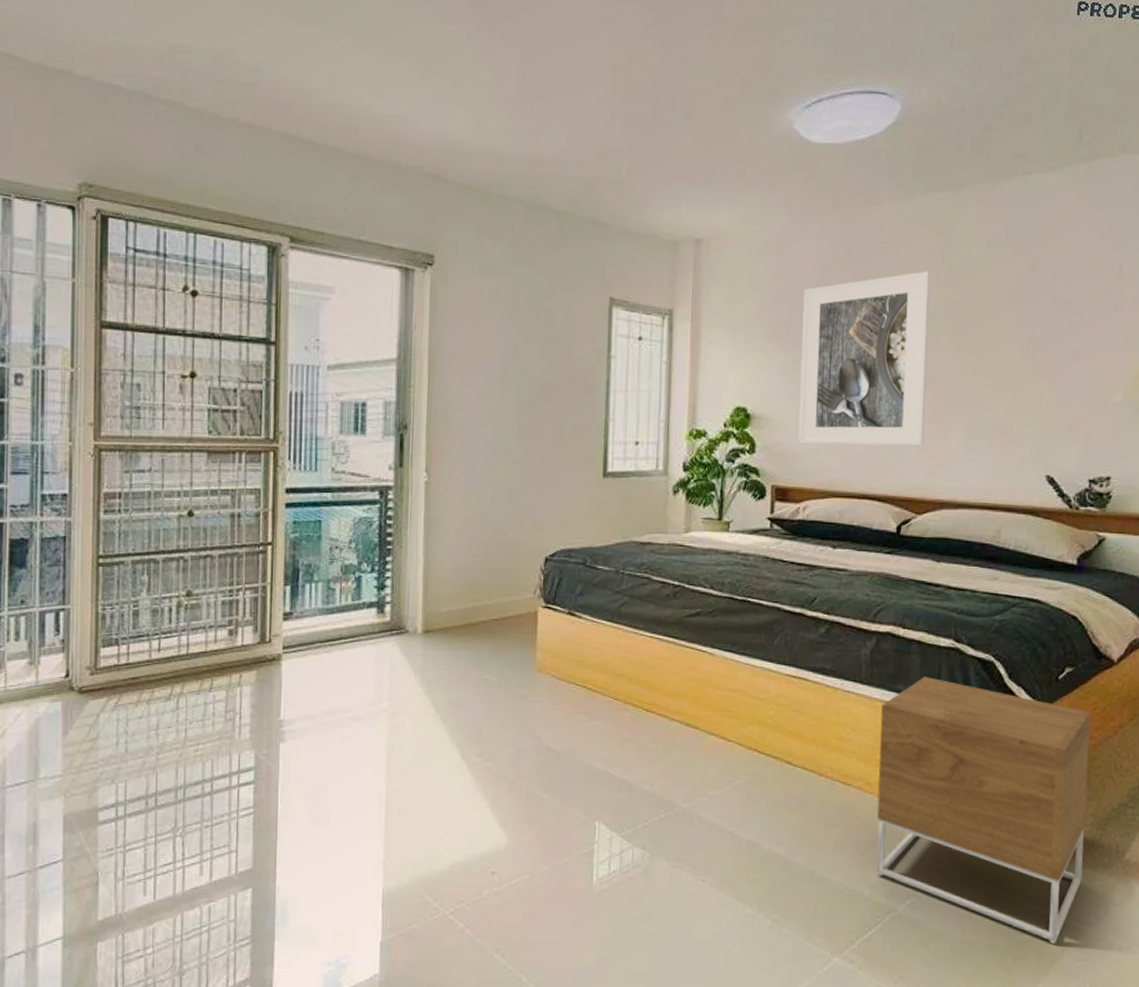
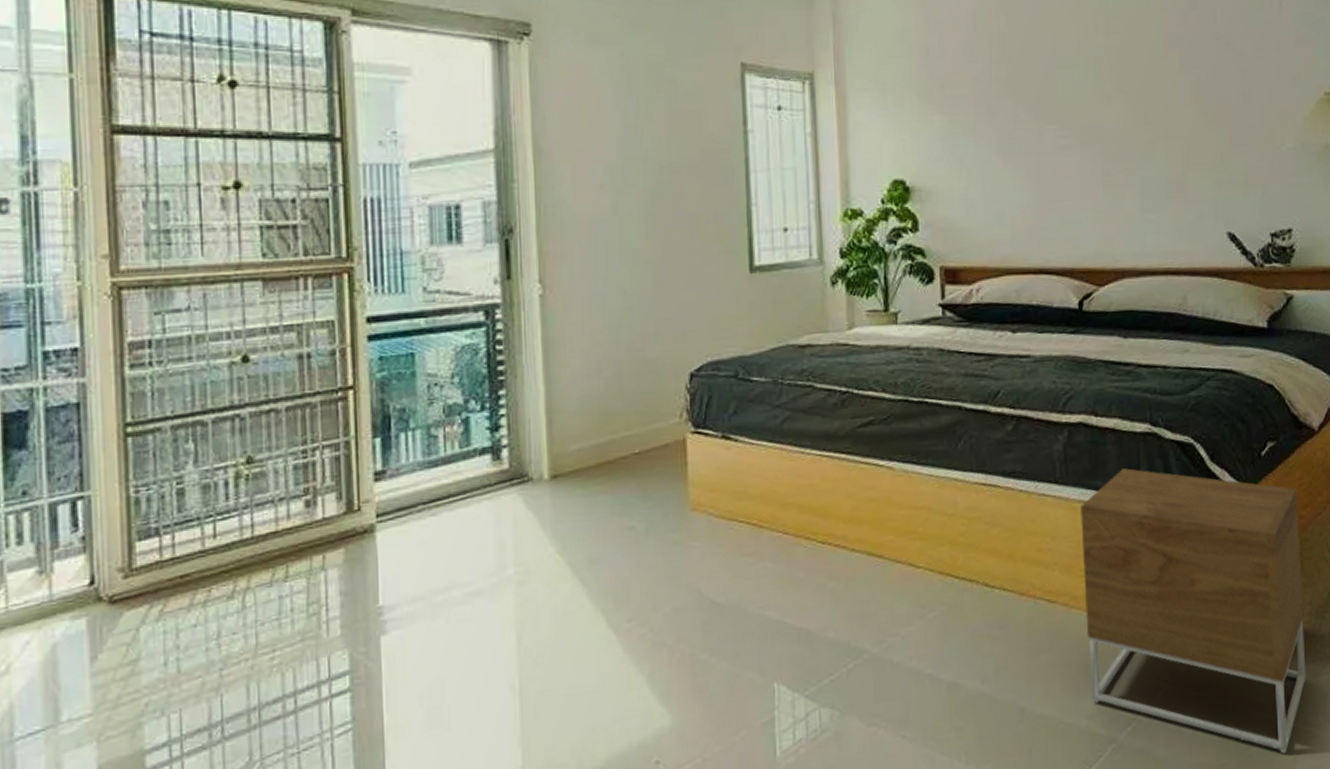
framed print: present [798,271,930,447] -> none [956,16,1098,217]

